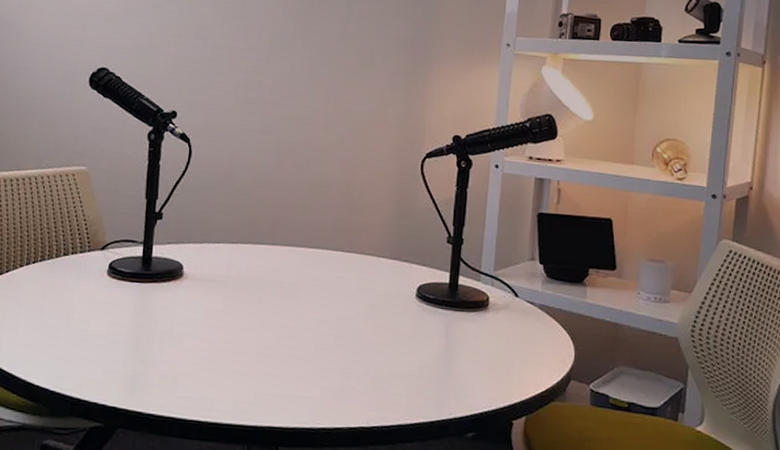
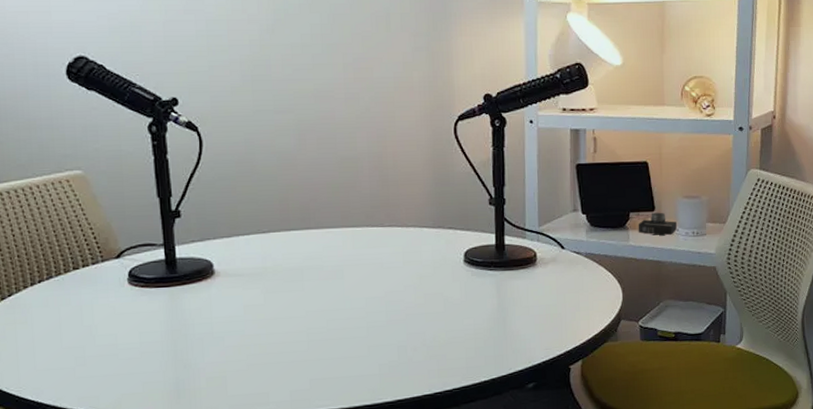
camera: none [596,271,638,298] -> present [638,212,677,236]

